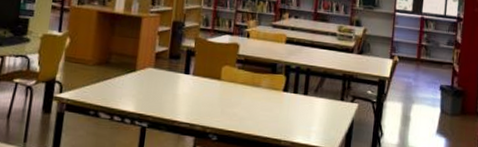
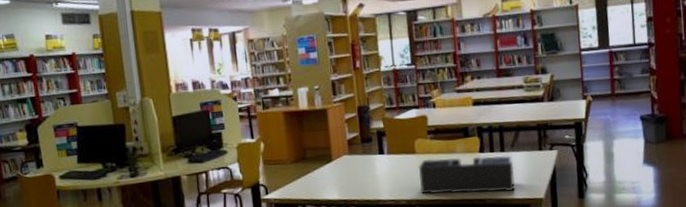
desk organizer: none [218,88,314,137] -> present [419,155,515,195]

